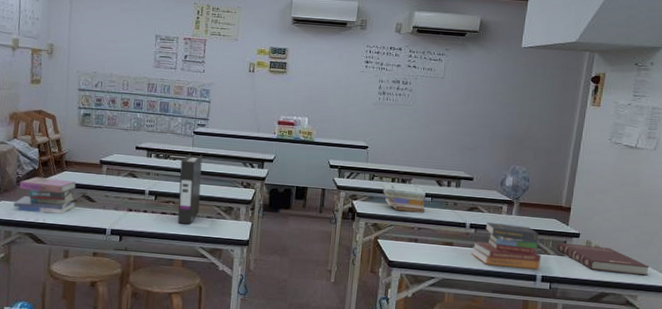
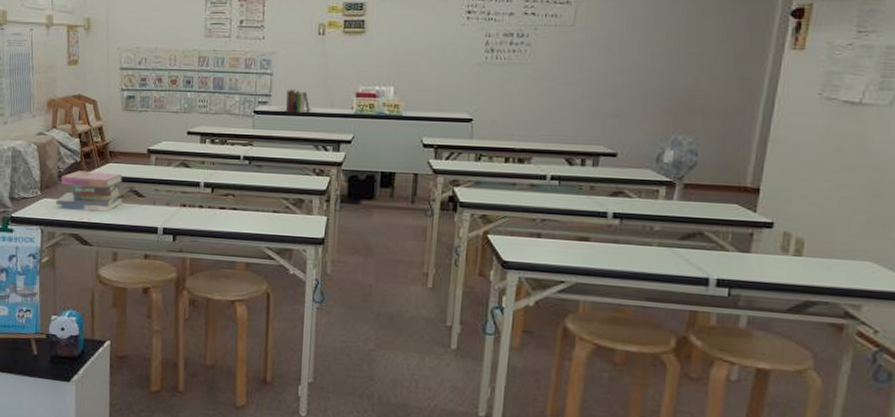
binder: present [177,154,203,225] -> none [238,137,266,221]
books: none [220,115,240,136] -> present [286,88,310,114]
books: present [382,183,426,213] -> none [492,164,551,201]
books: present [471,221,541,269] -> none [615,209,716,271]
book: present [557,242,649,276] -> none [739,234,881,279]

